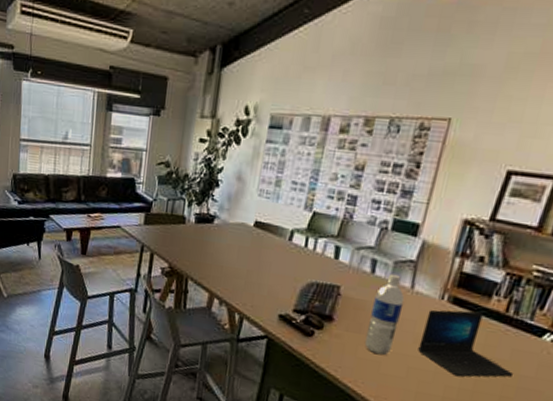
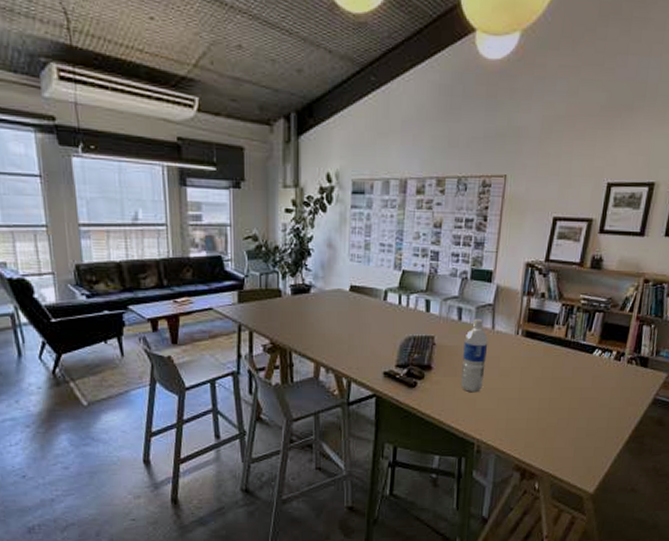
laptop: present [418,309,514,377] -> none [504,340,577,399]

